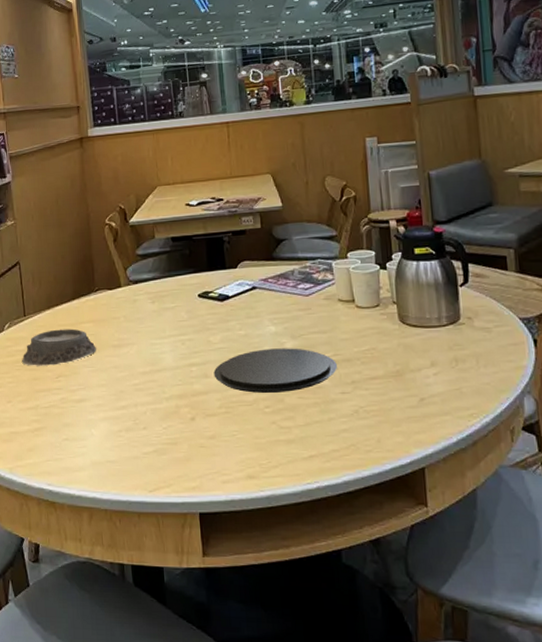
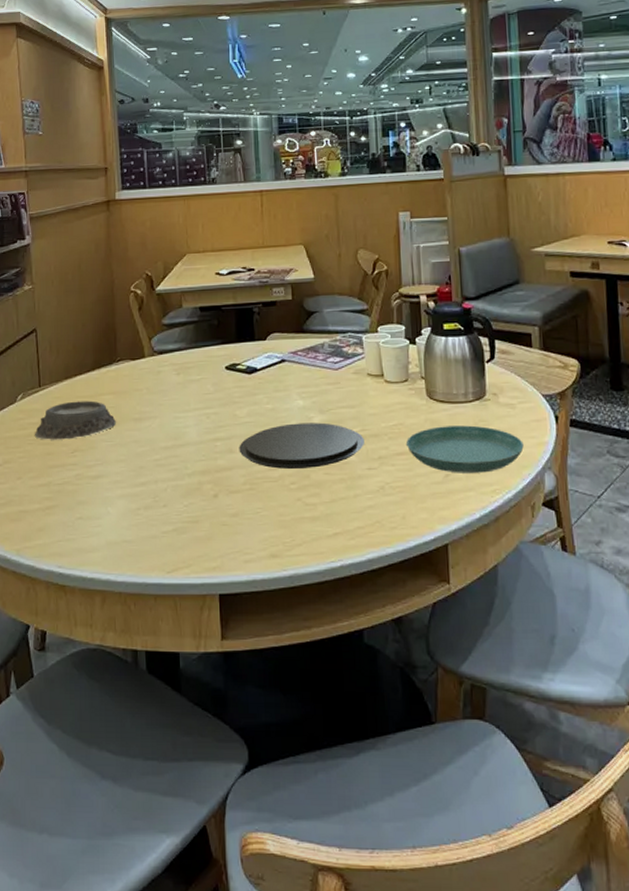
saucer: none [380,349,501,397] -> present [407,425,524,473]

